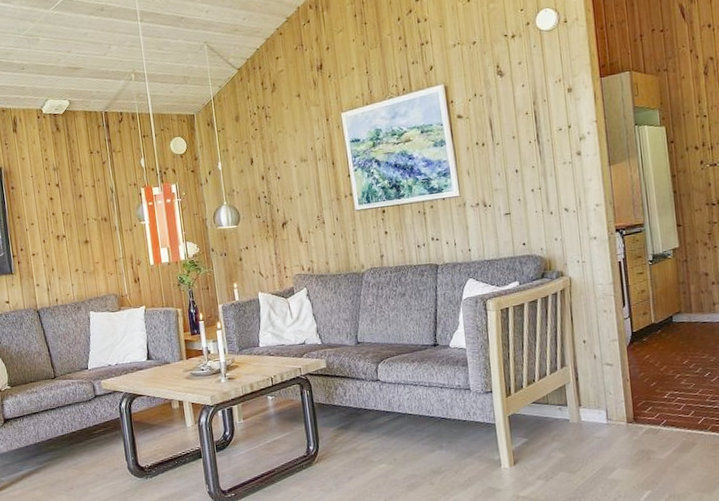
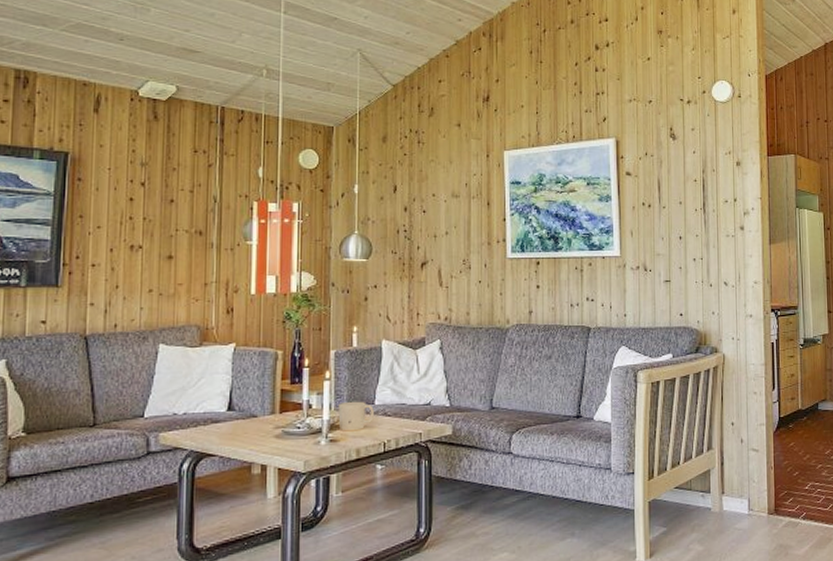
mug: none [231,345,261,371] -> present [338,401,374,432]

